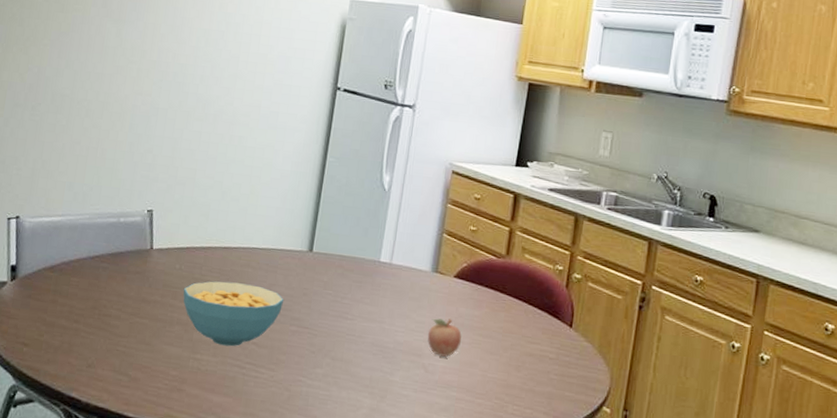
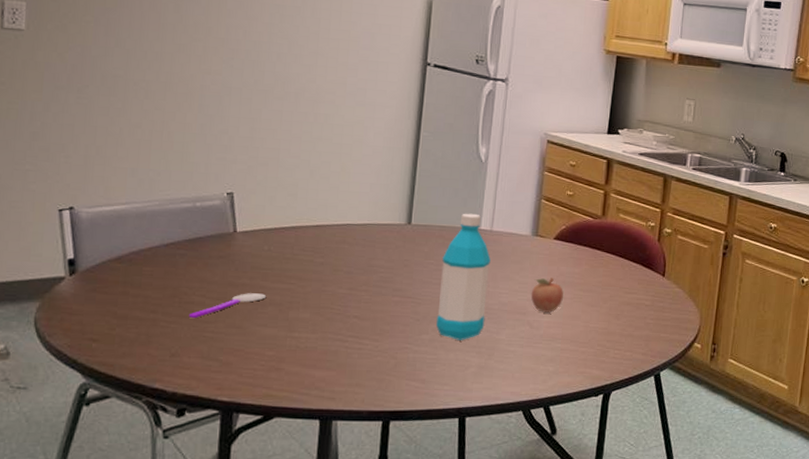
spoon: none [105,310,175,332] -> present [188,293,267,319]
cereal bowl: present [183,281,285,347] -> none [274,259,385,322]
water bottle: none [331,243,389,378] -> present [436,213,491,340]

